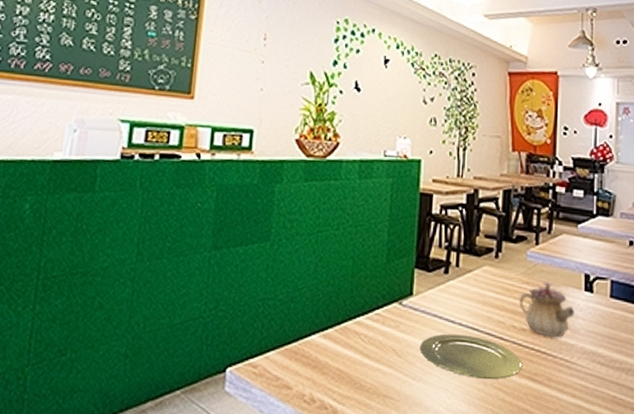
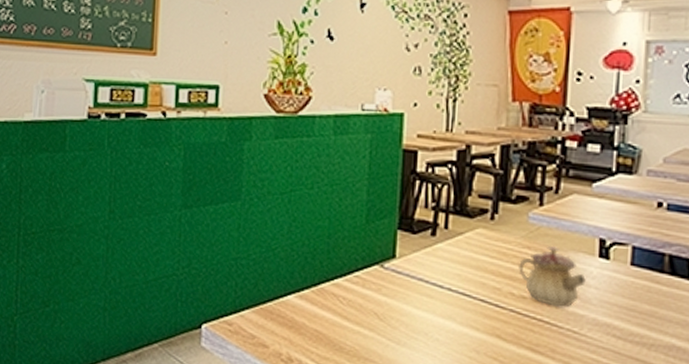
plate: present [419,334,522,379] -> none [404,298,521,348]

